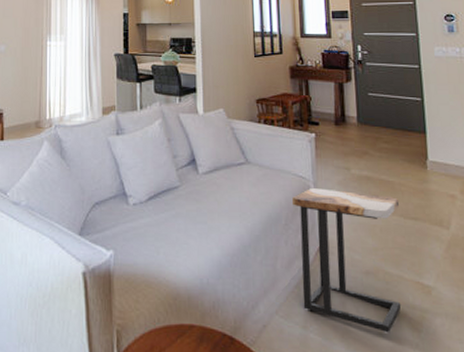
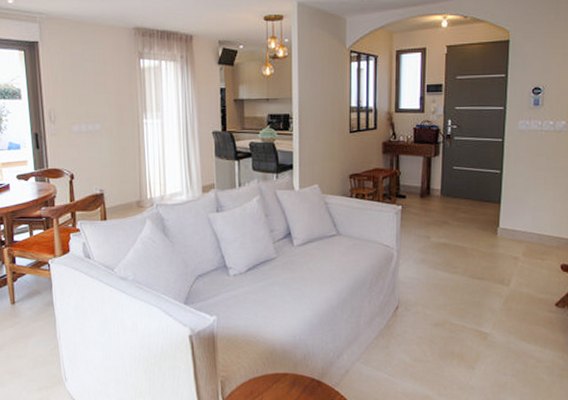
side table: present [291,188,401,333] -> none [376,255,470,371]

